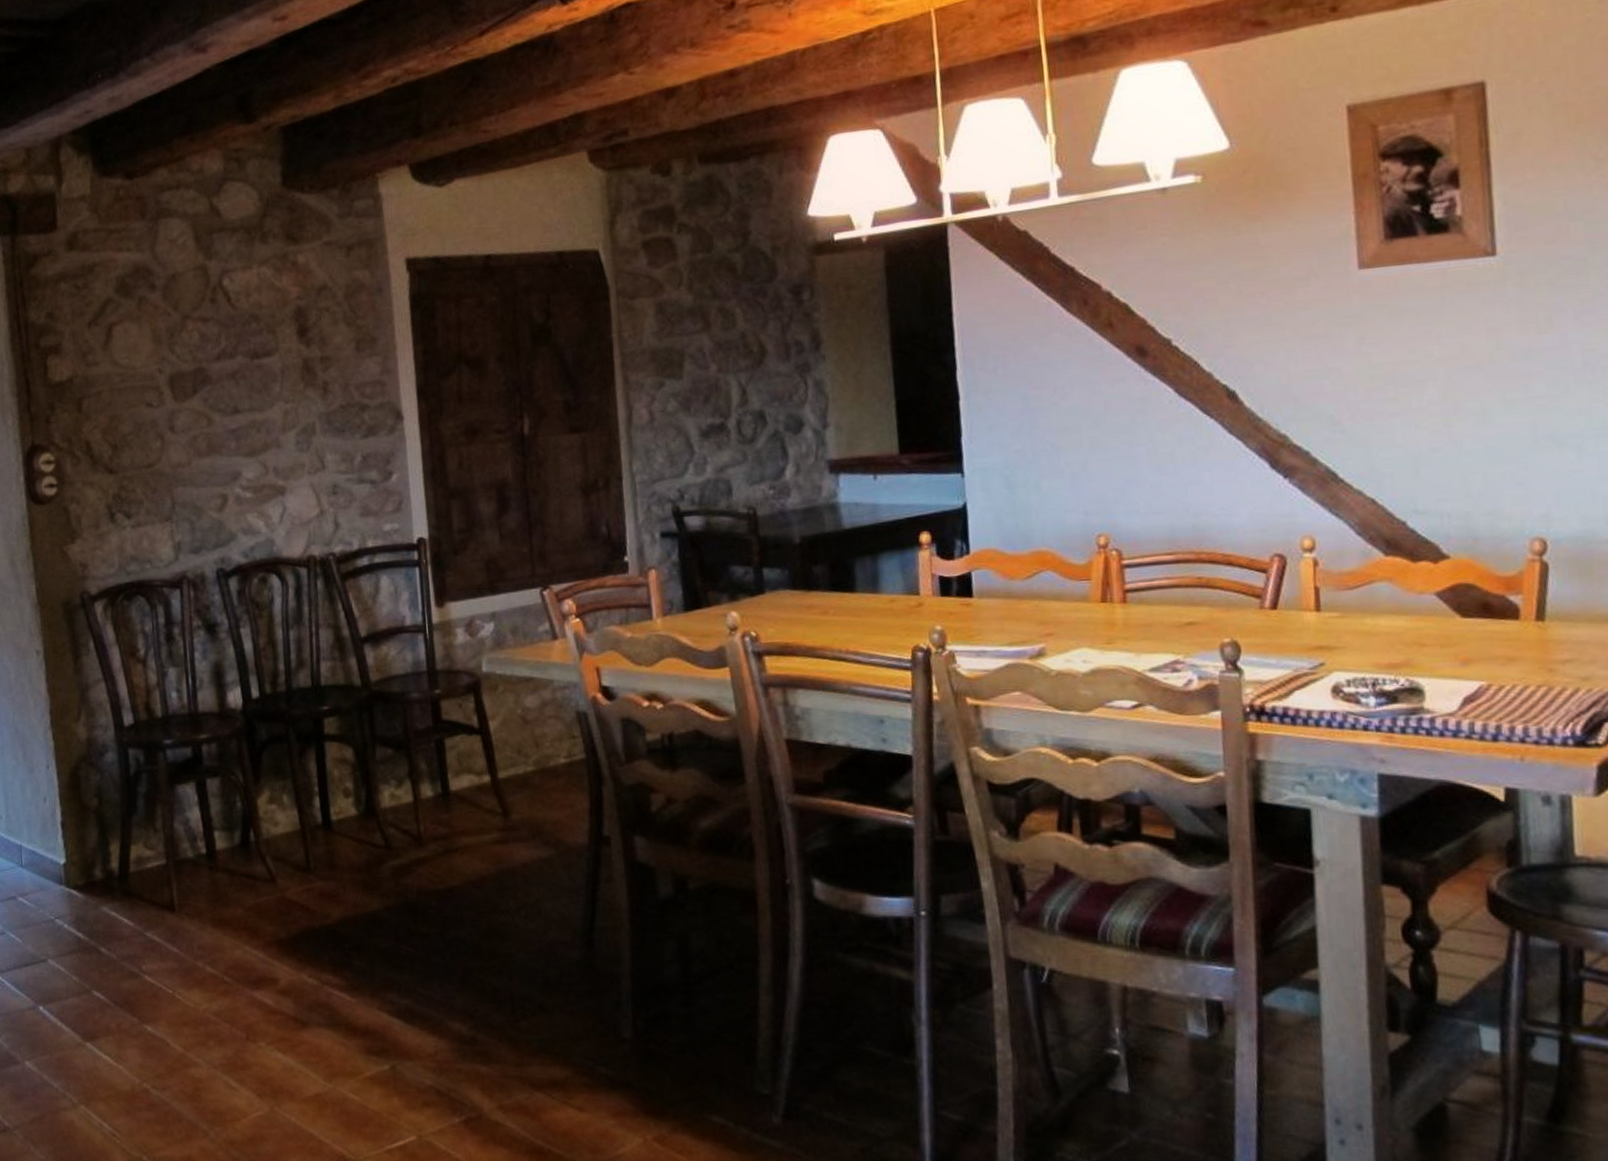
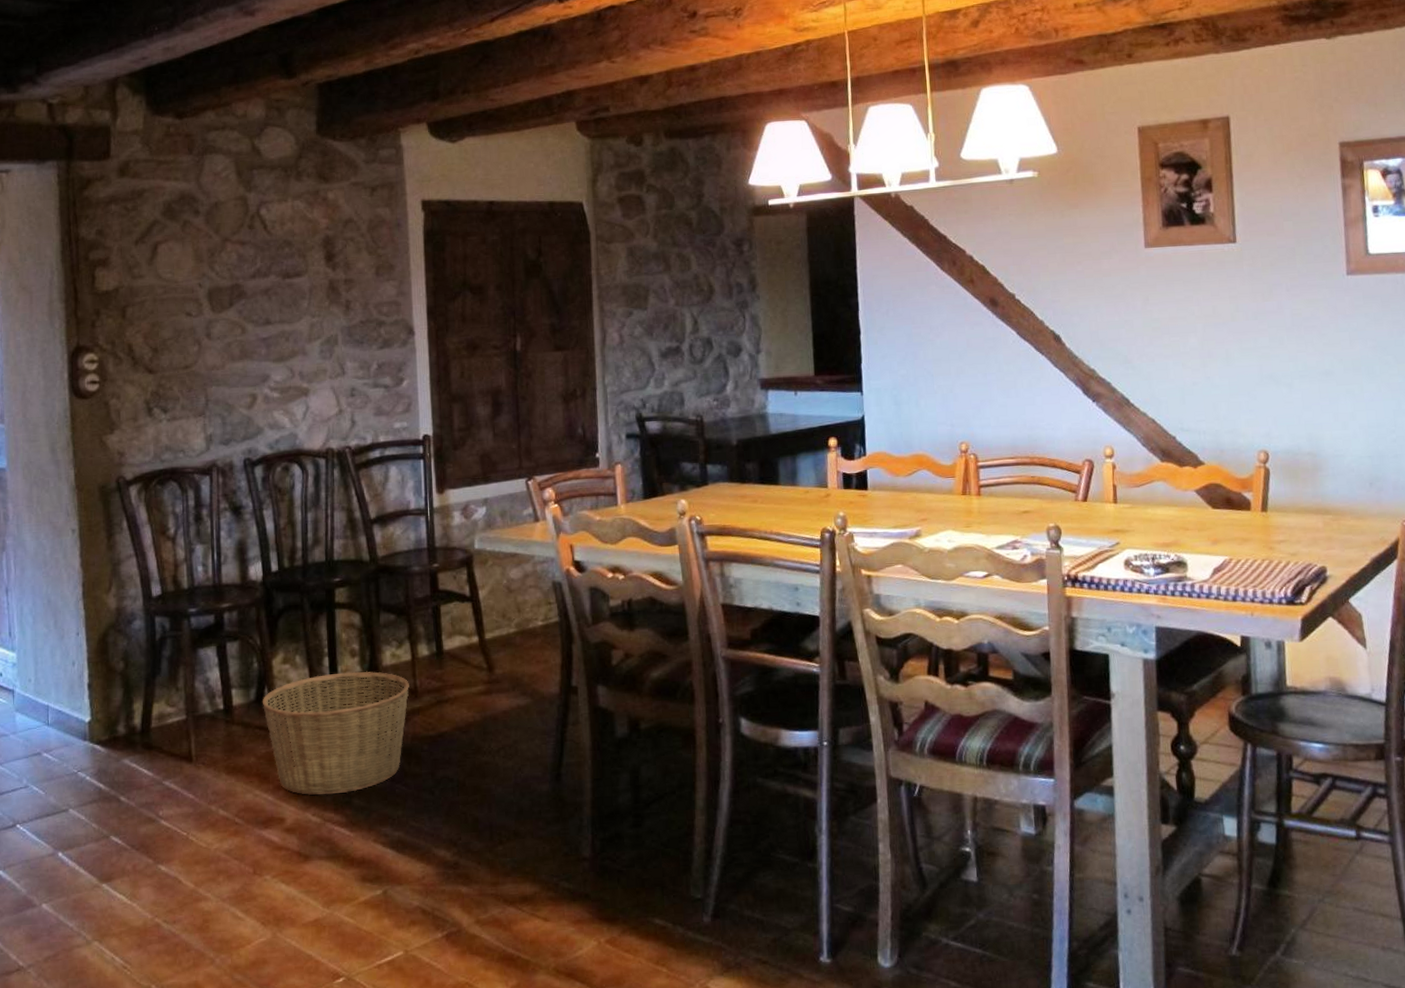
basket: none [247,813,412,954] -> present [262,671,409,796]

